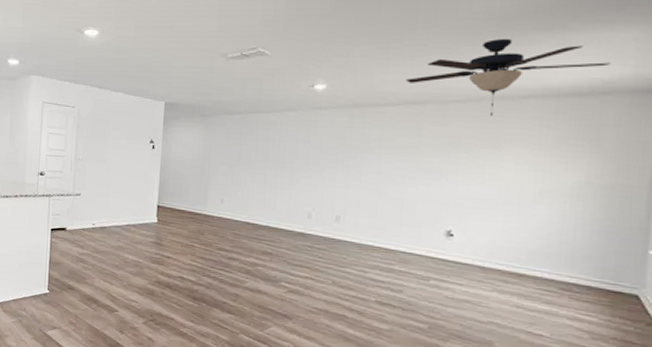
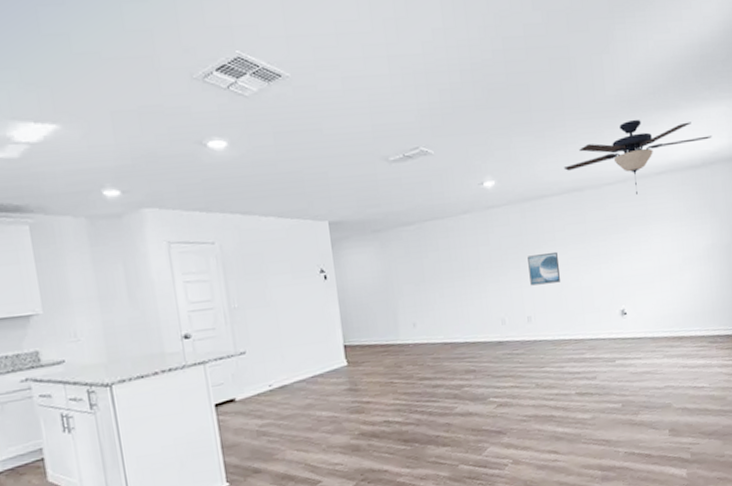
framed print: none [345,159,382,190] -> present [527,251,560,286]

